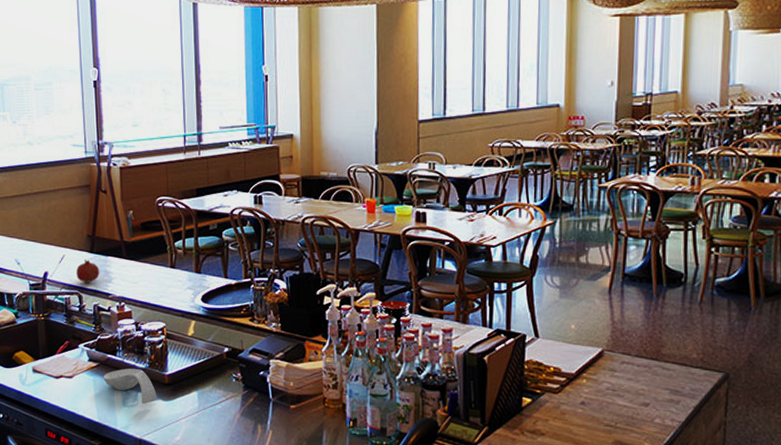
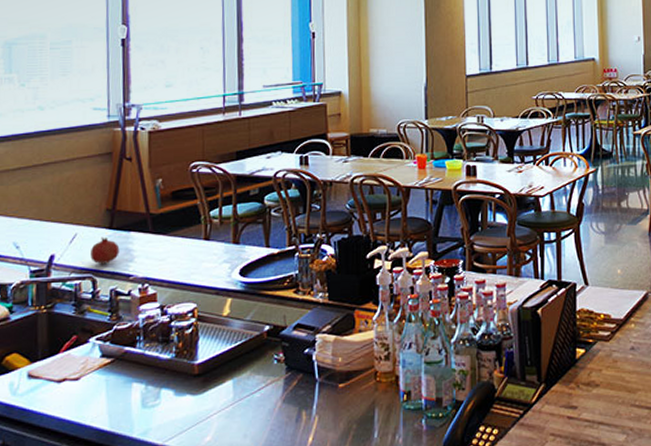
spoon rest: present [103,368,157,405] -> none [118,361,184,403]

